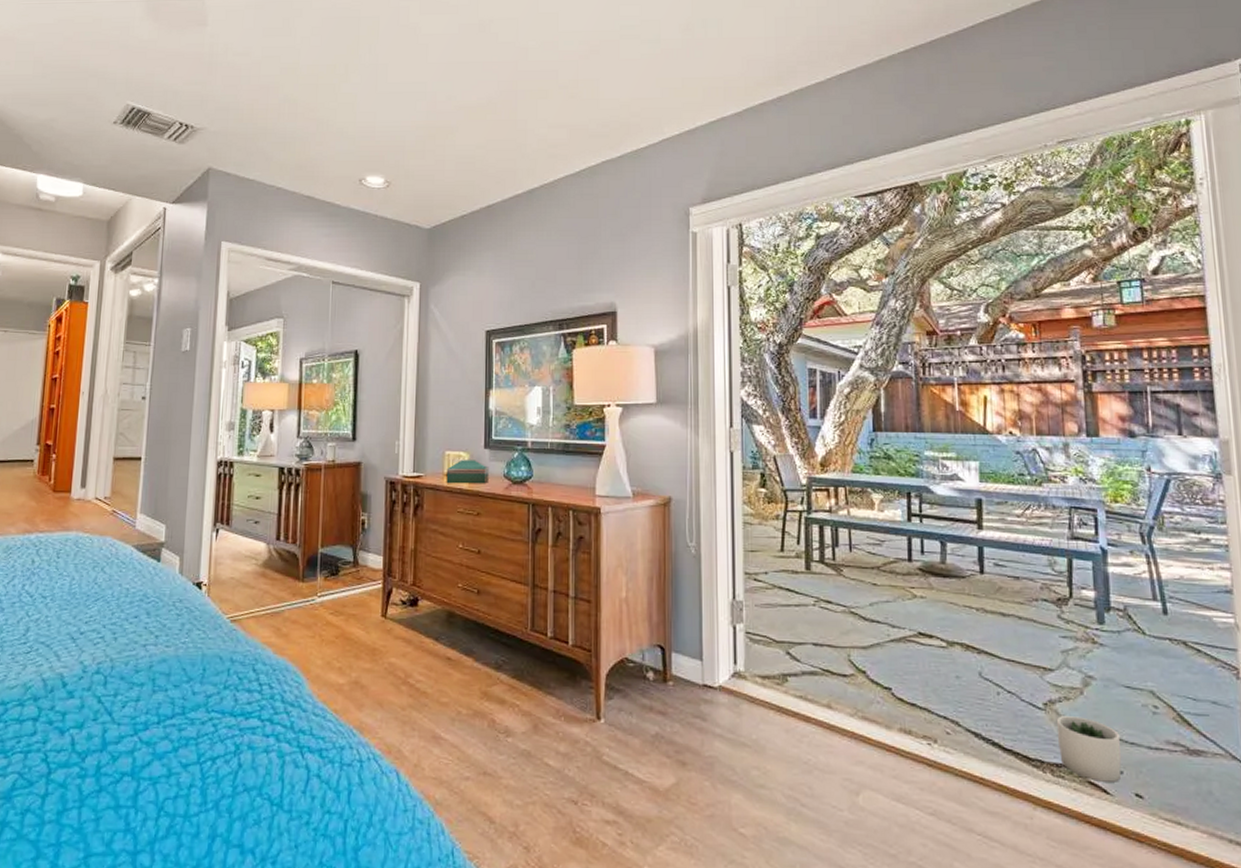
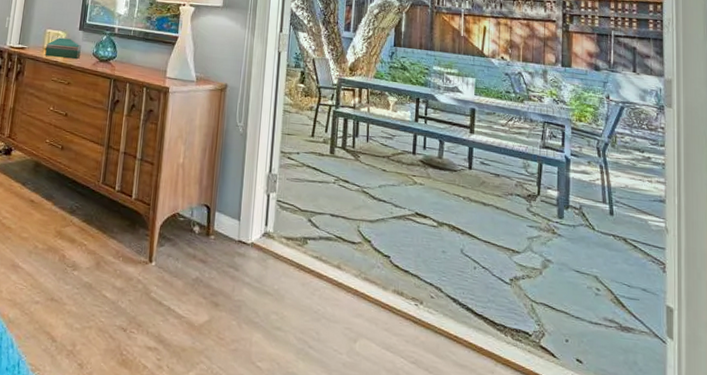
planter: present [1056,716,1122,782] -> none [518,290,569,348]

